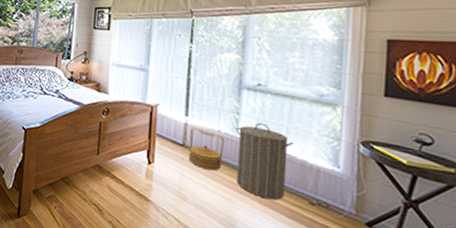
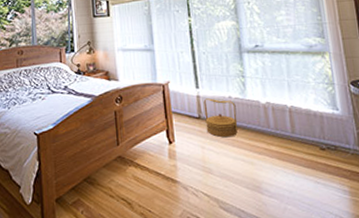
laundry hamper: present [235,122,294,200] -> none [243,81,298,154]

